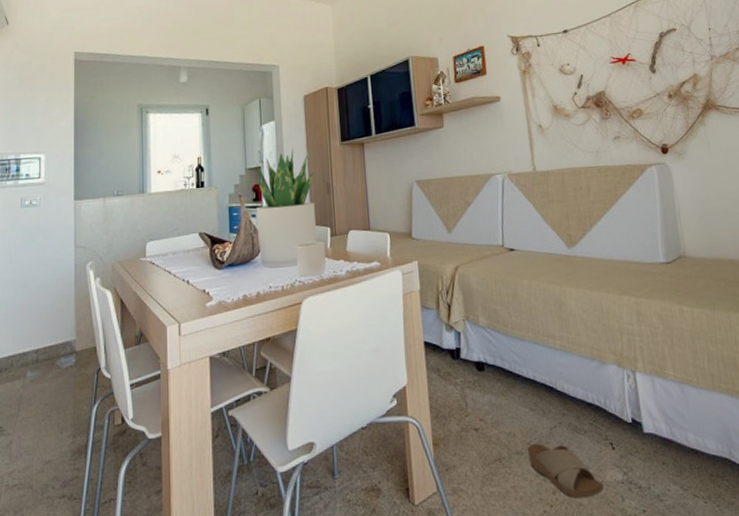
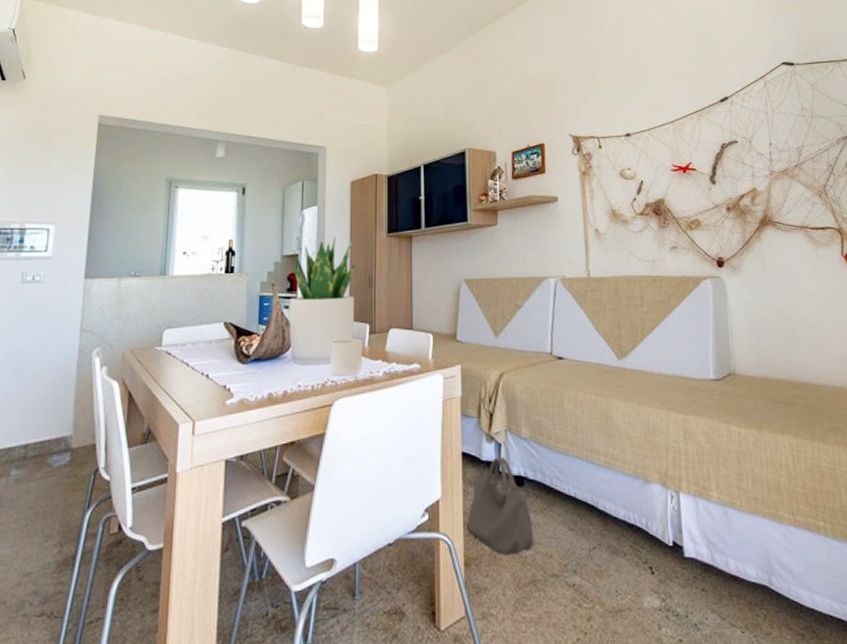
handbag: none [433,344,498,436] -> present [467,457,535,556]
sandal: present [527,443,604,499] -> none [563,565,641,626]

